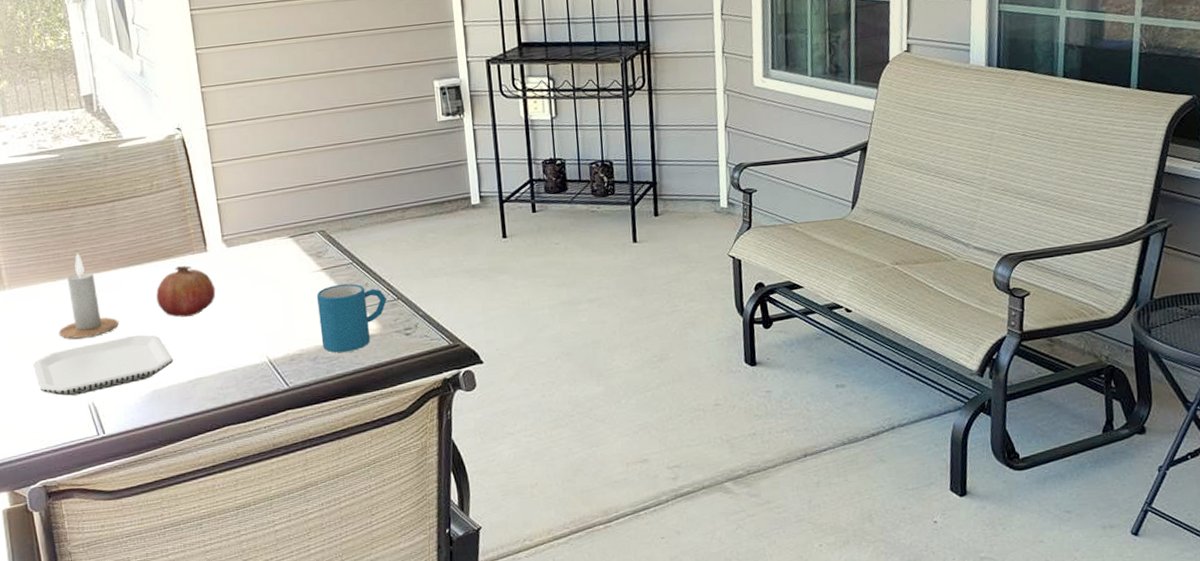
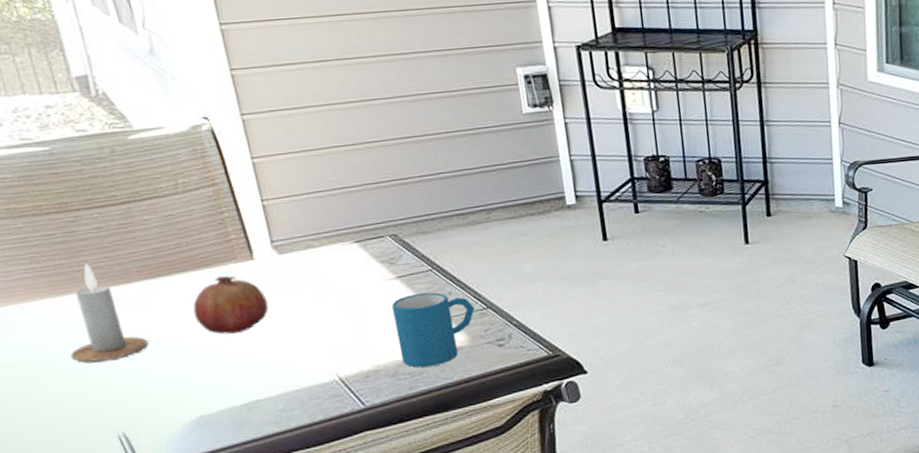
plate: present [33,334,173,396] -> none [40,354,221,427]

